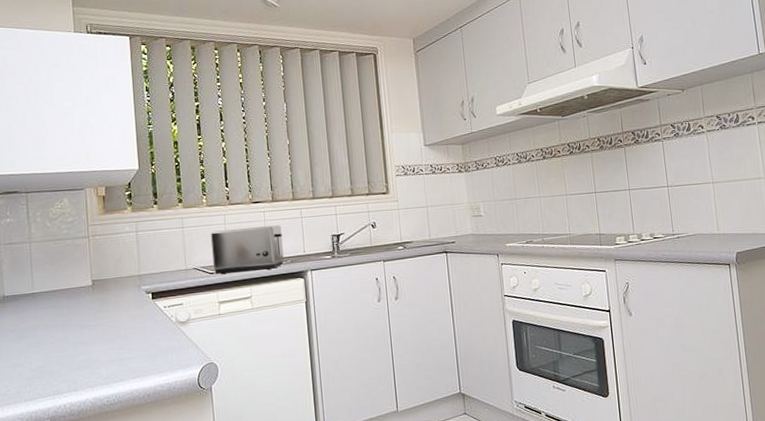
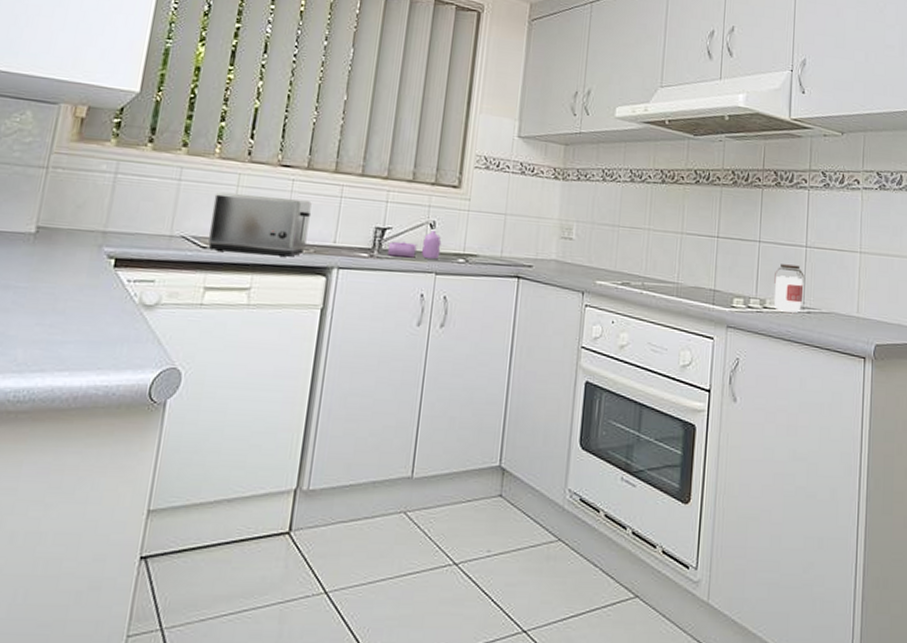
soap dispenser: none [344,229,384,255] -> present [388,231,442,260]
jar: none [646,202,672,241] -> present [773,264,804,313]

